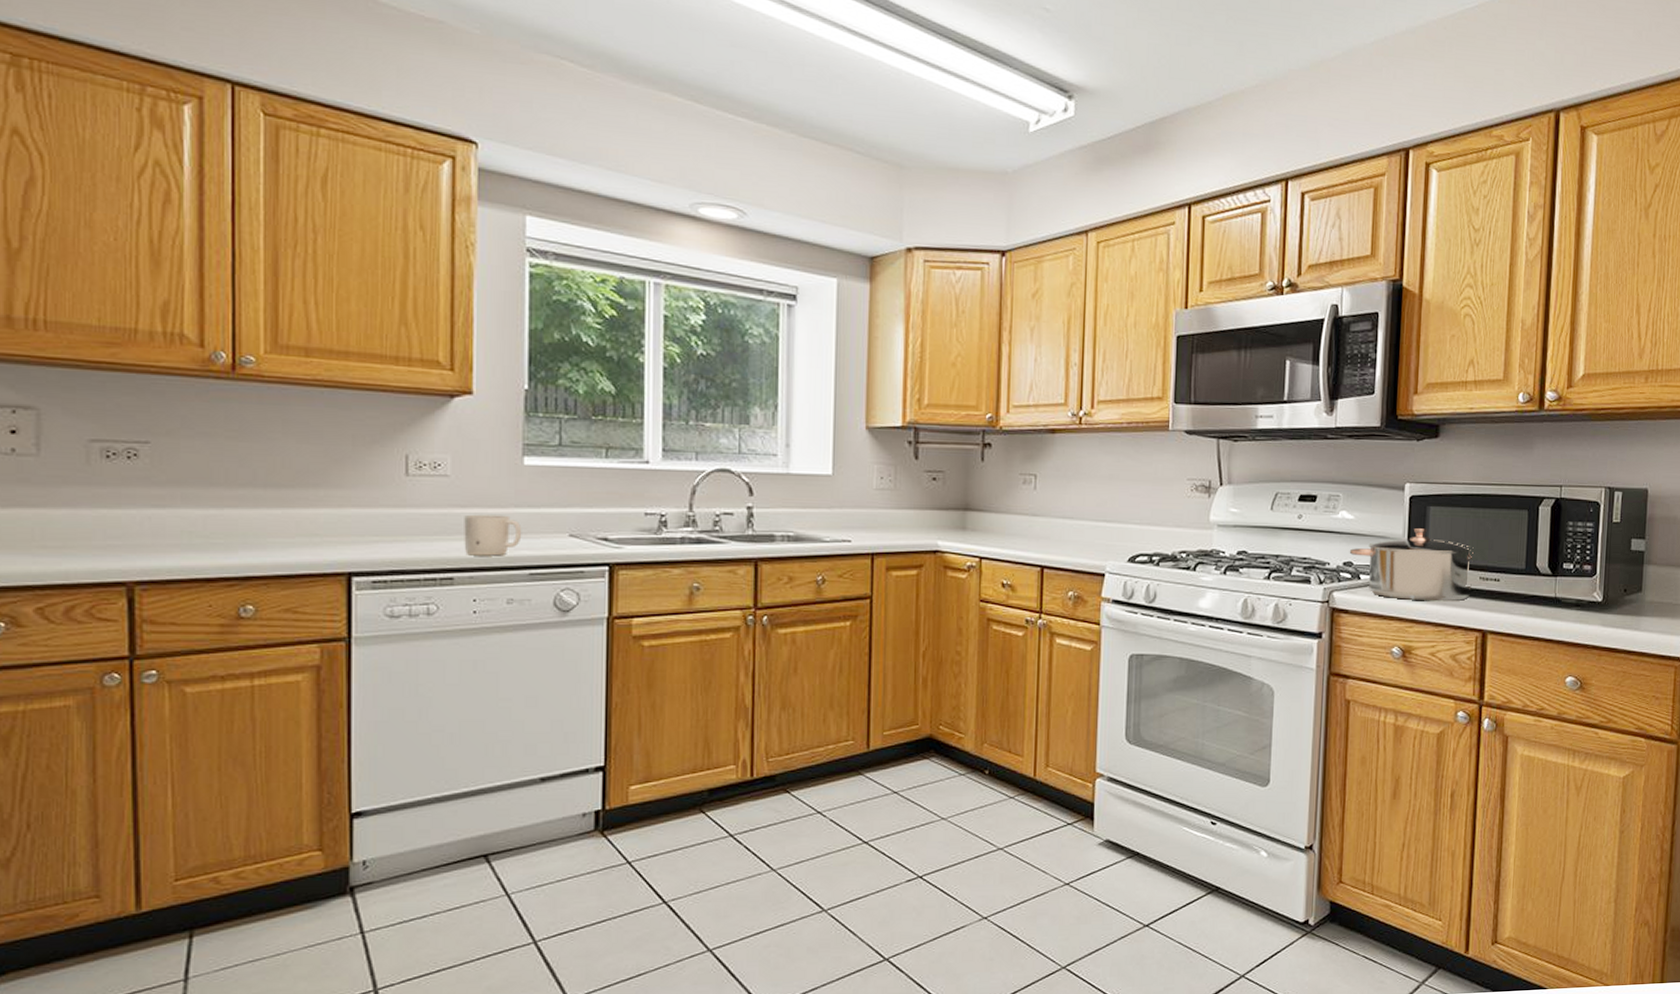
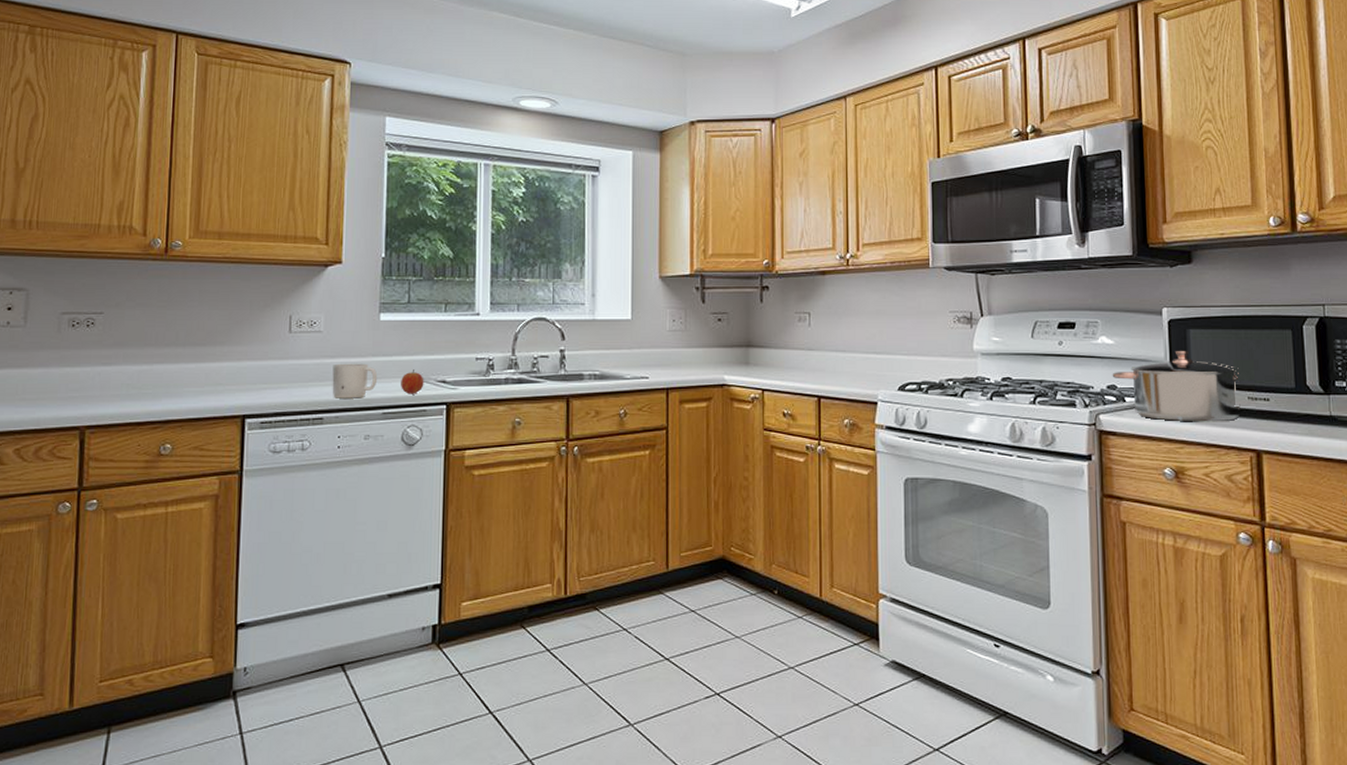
fruit: none [552,524,581,553] -> present [401,370,424,394]

